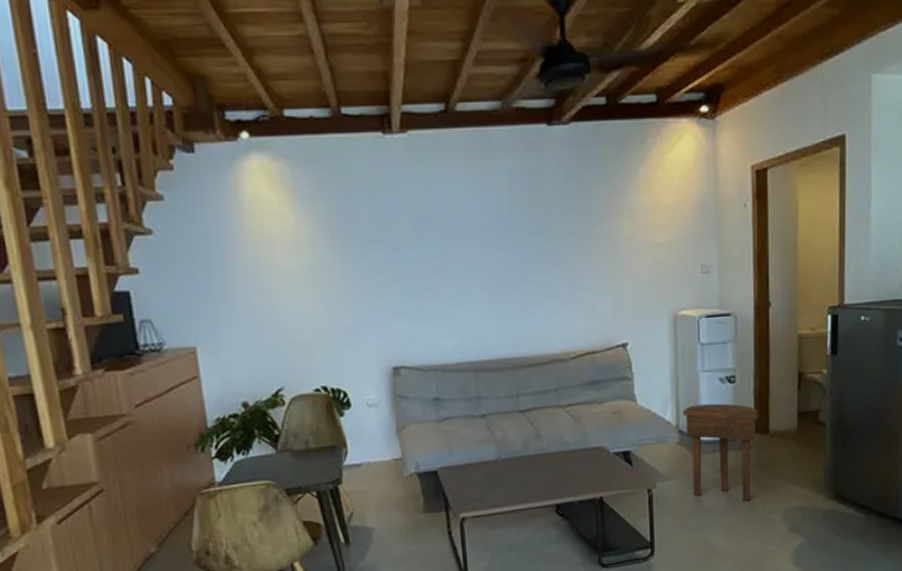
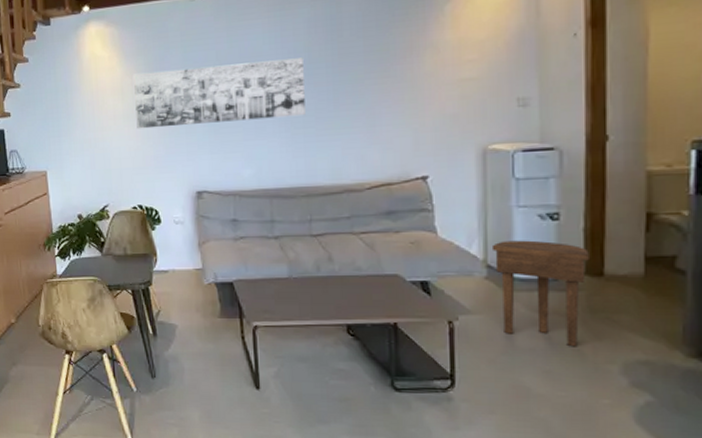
wall art: none [311,214,510,293] -> present [134,58,306,129]

